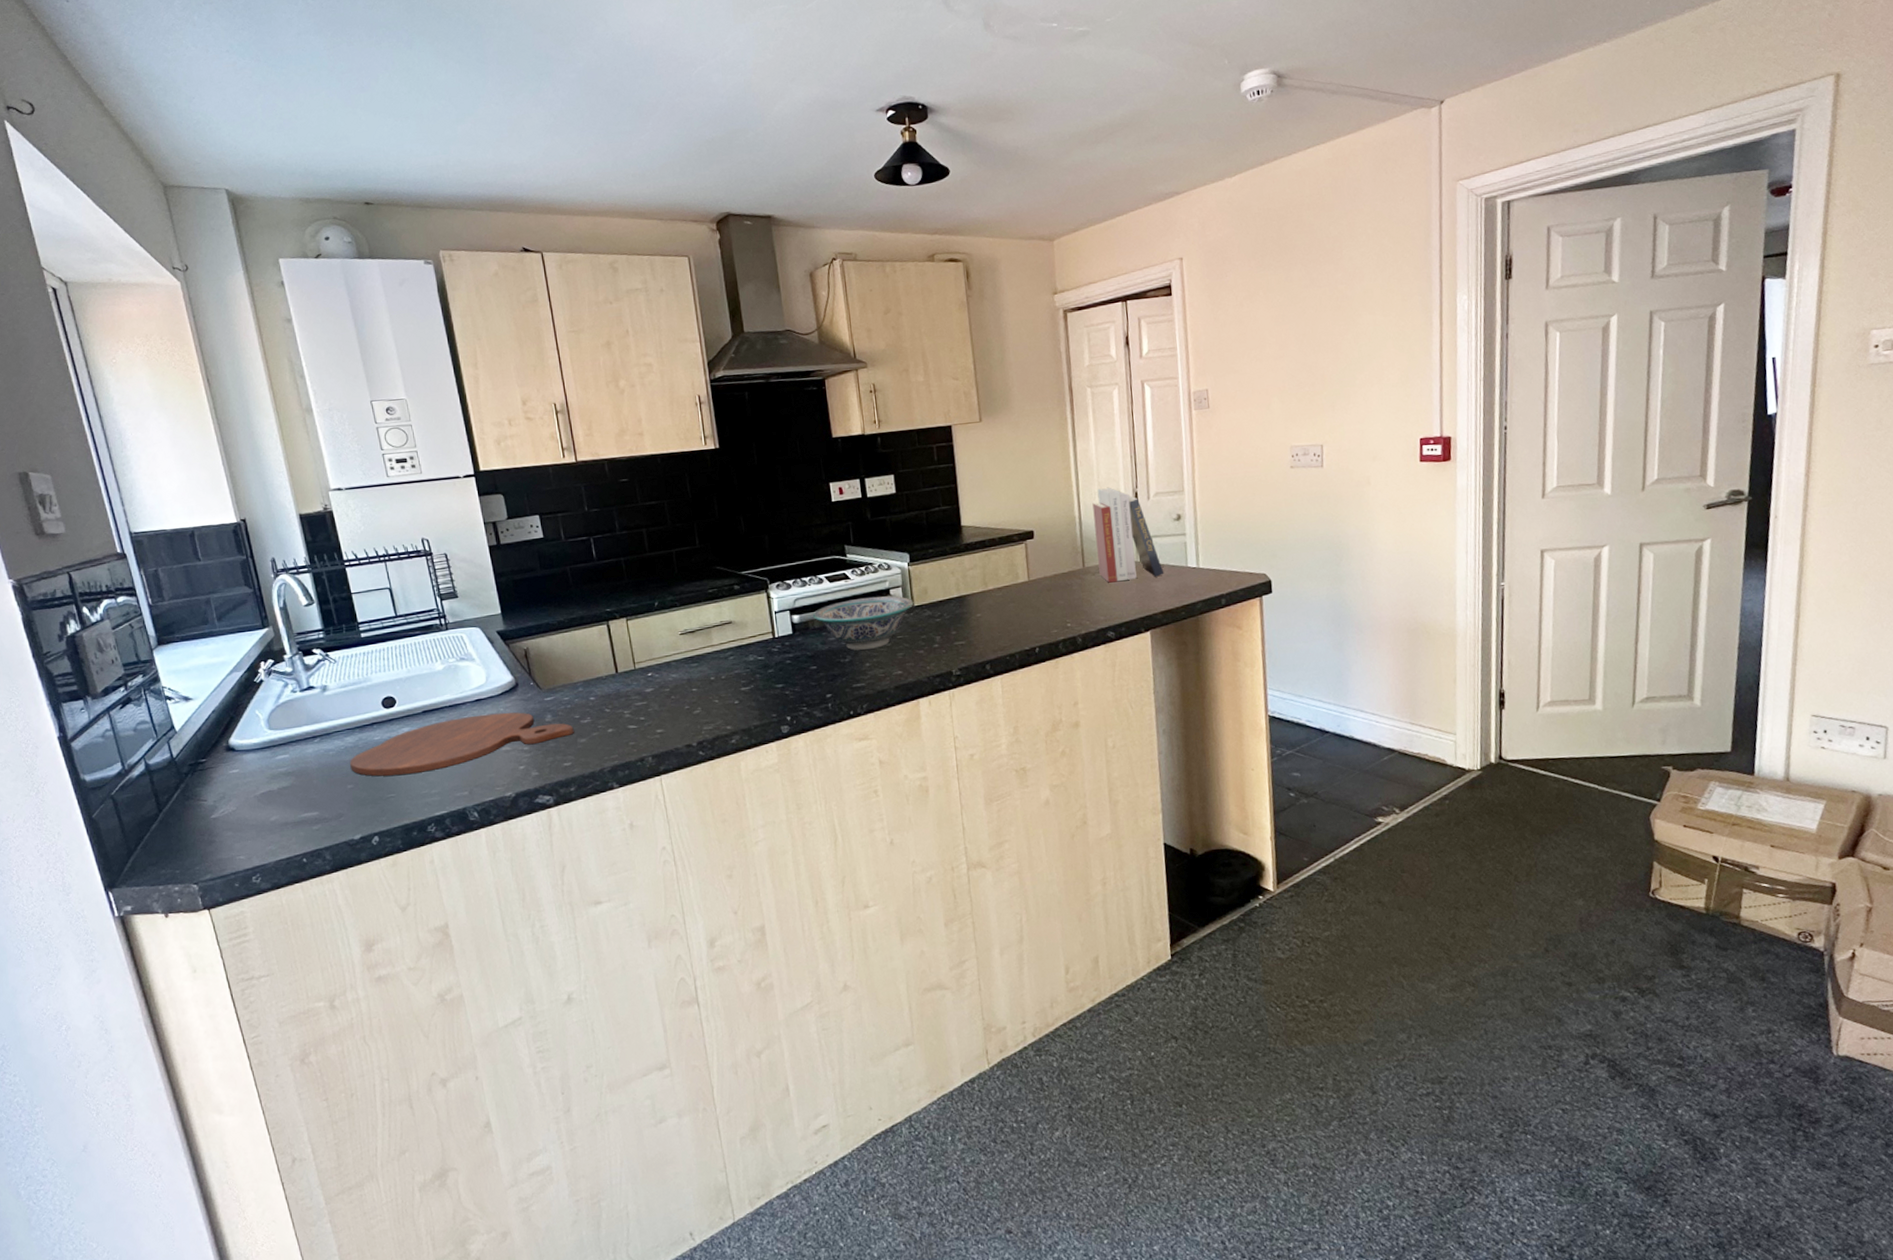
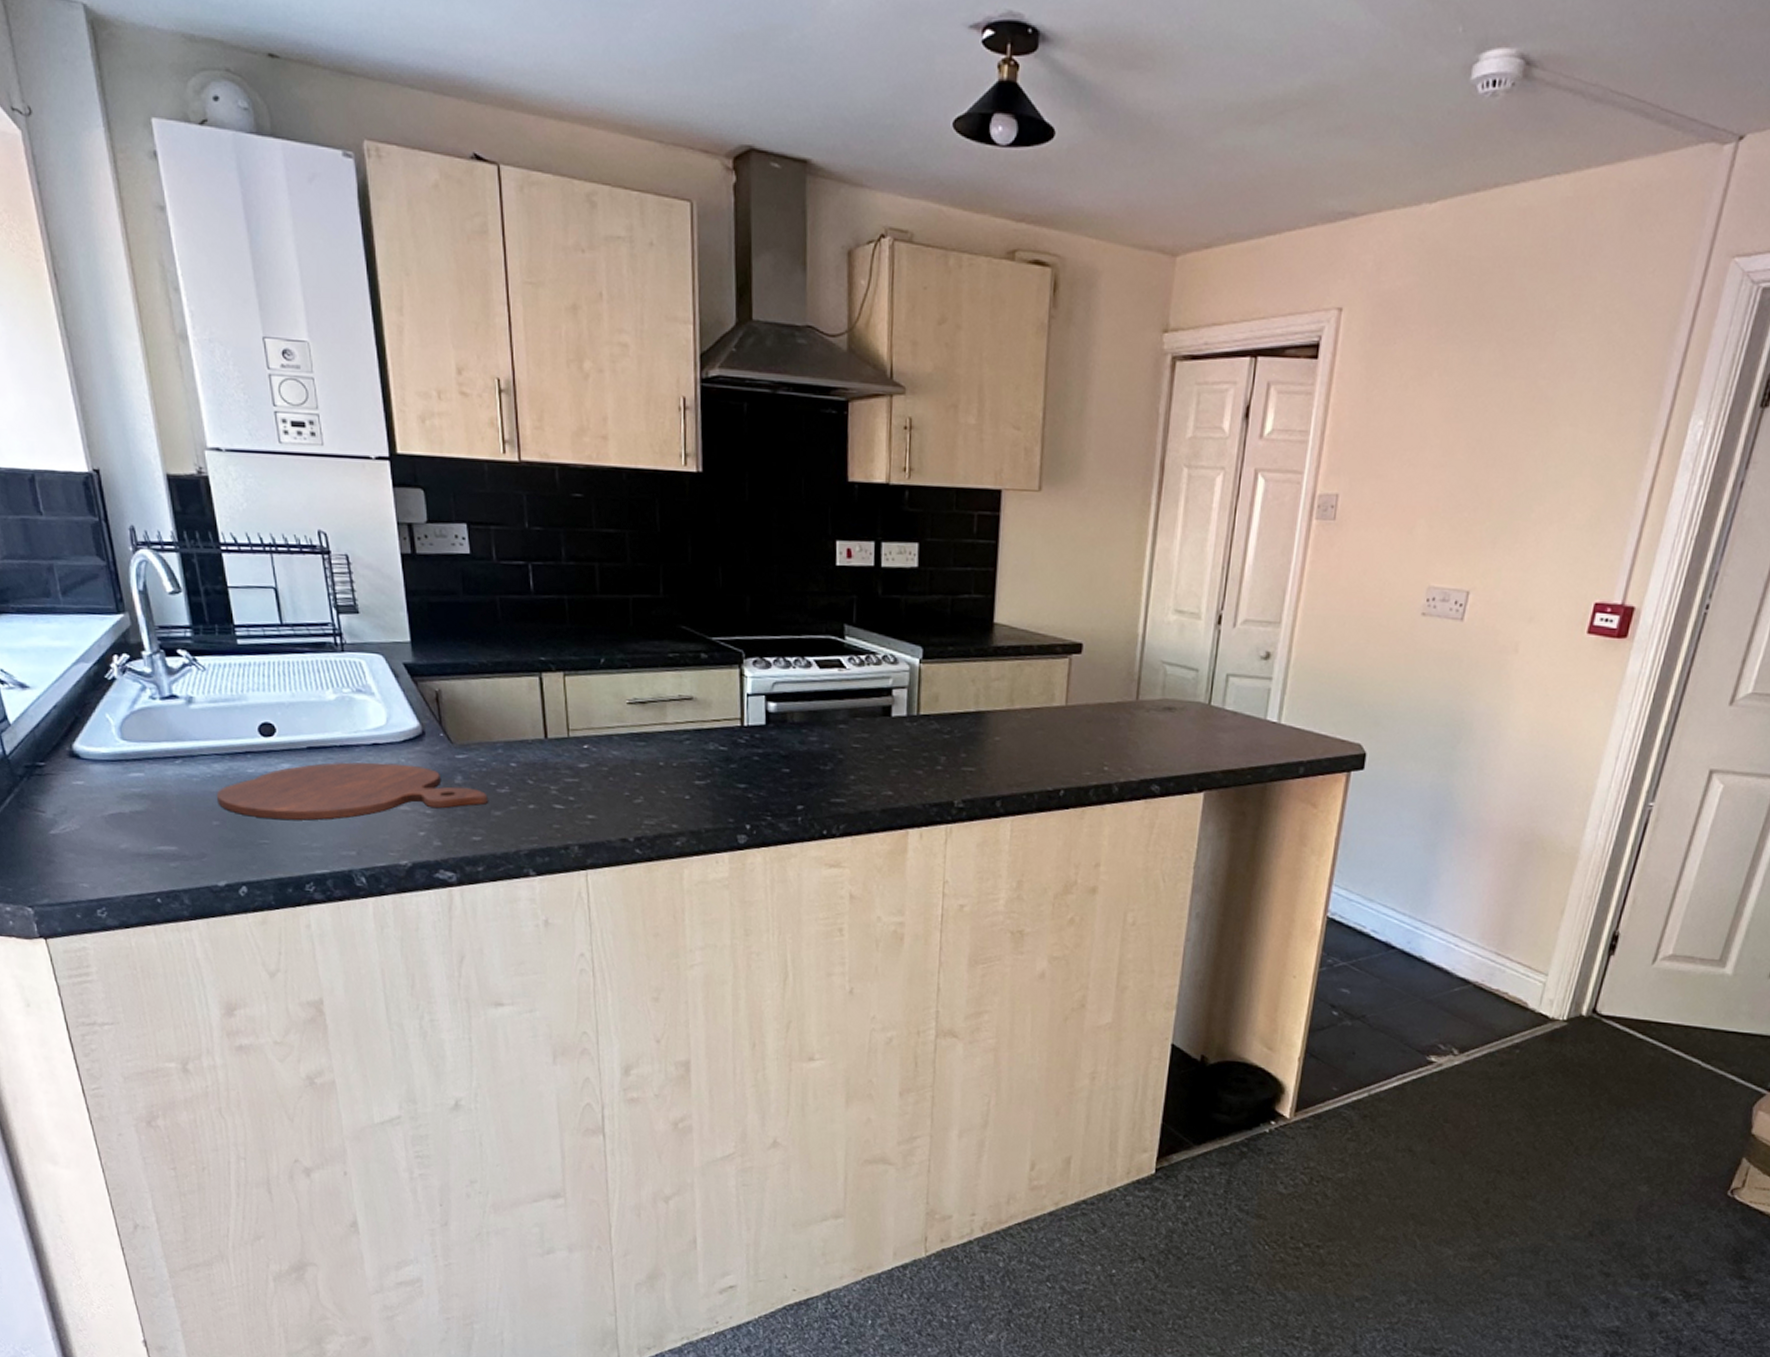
bowl: present [812,596,914,651] -> none [793,693,920,759]
books: present [1092,487,1164,583] -> none [1155,602,1236,727]

